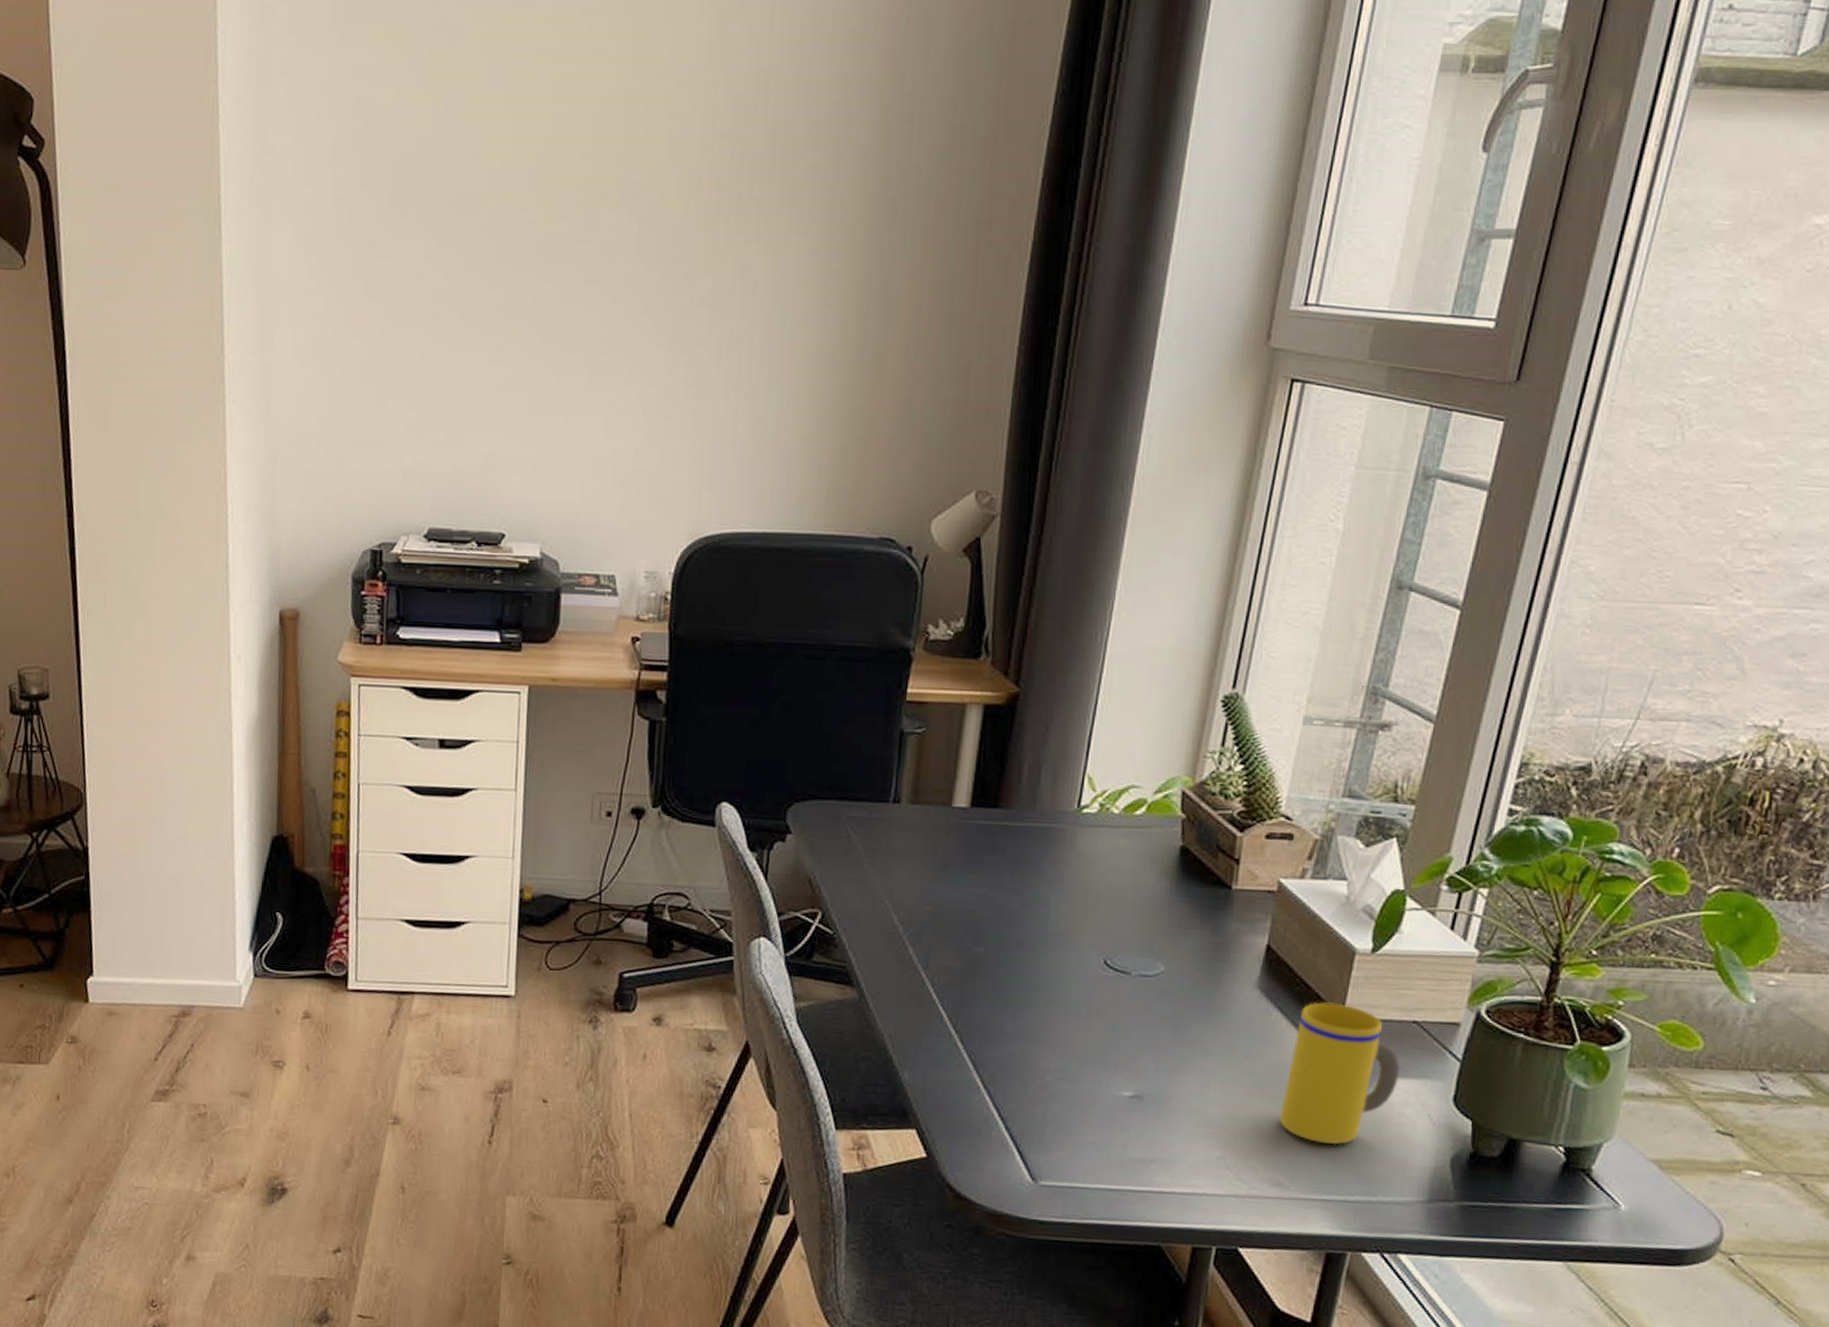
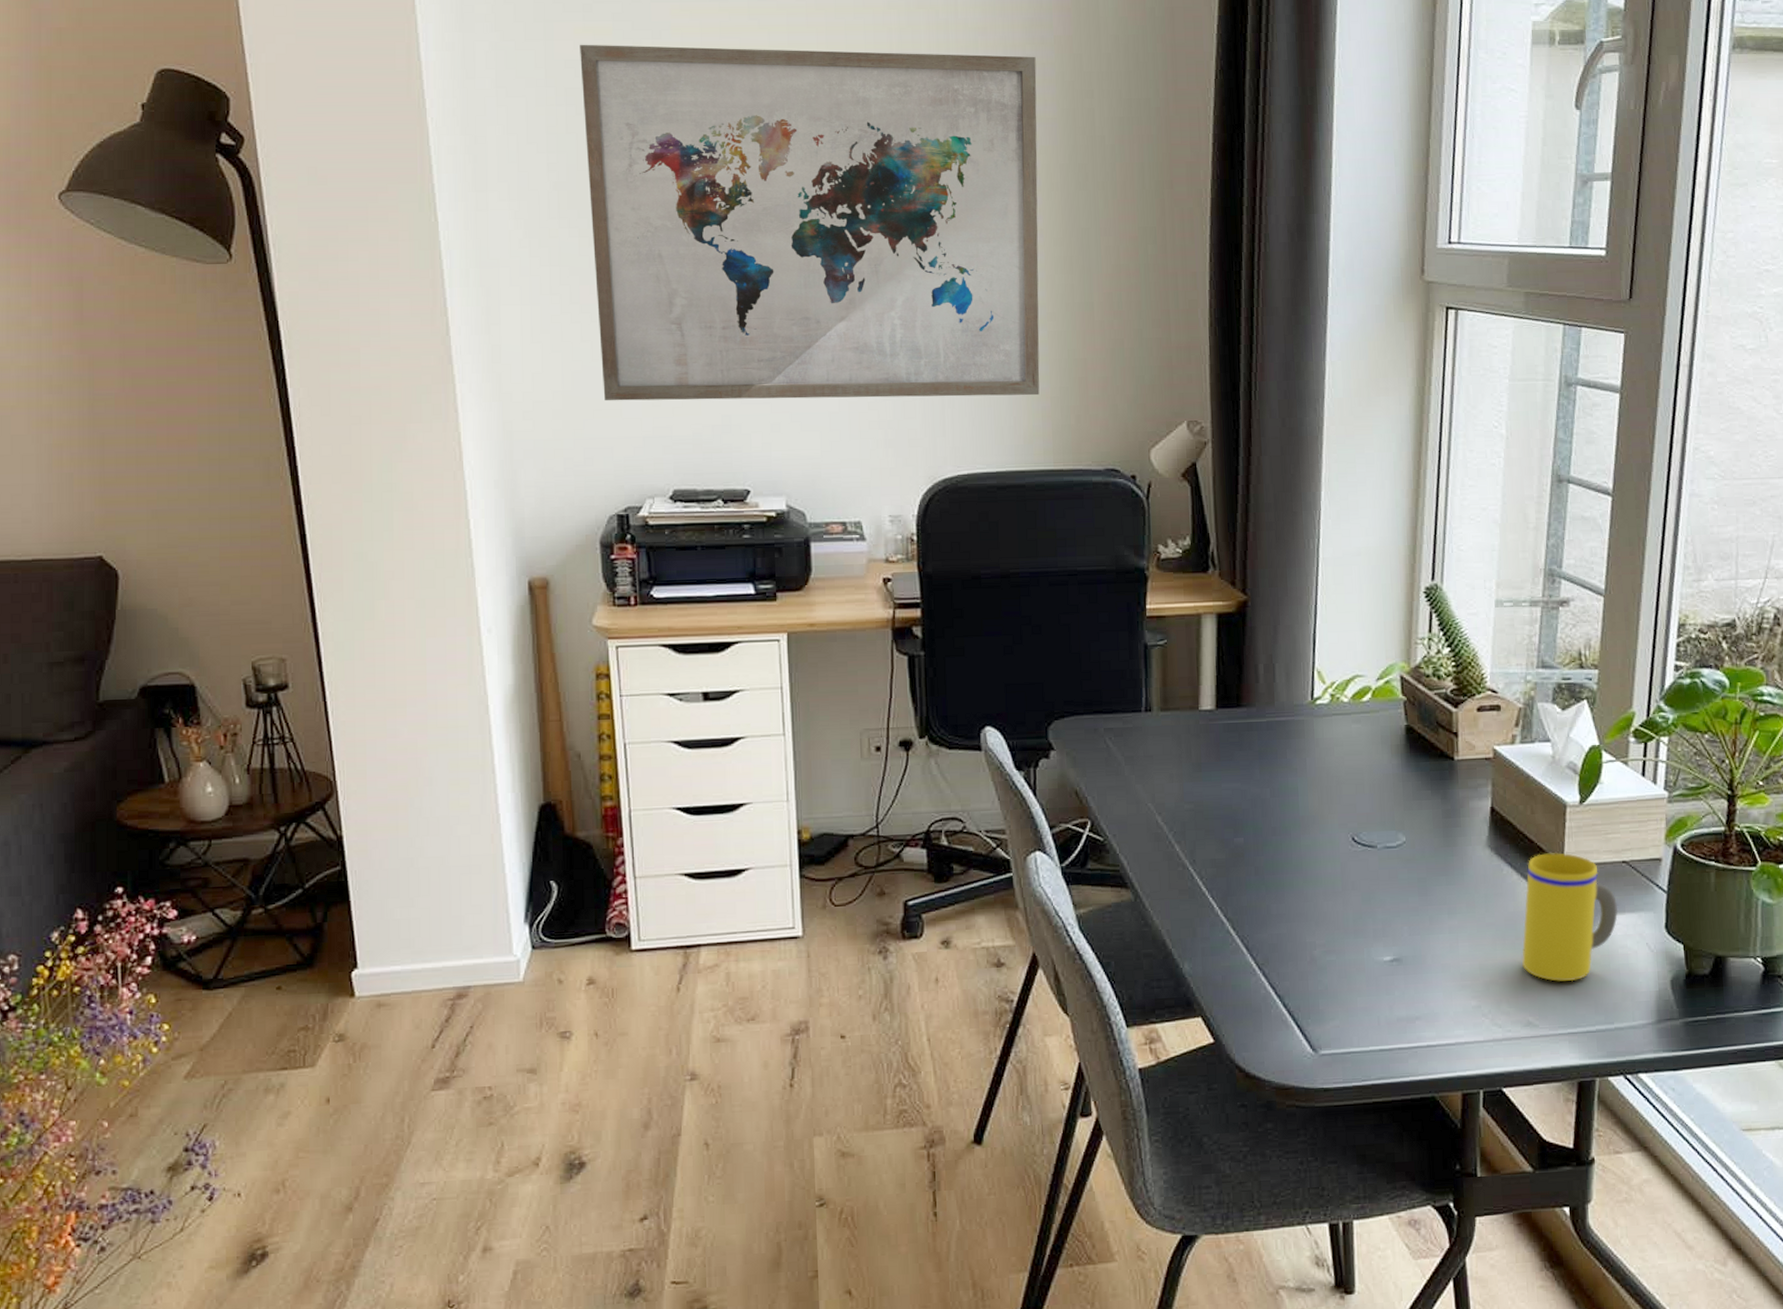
wall art: none [368,50,854,453] -> present [580,44,1040,401]

